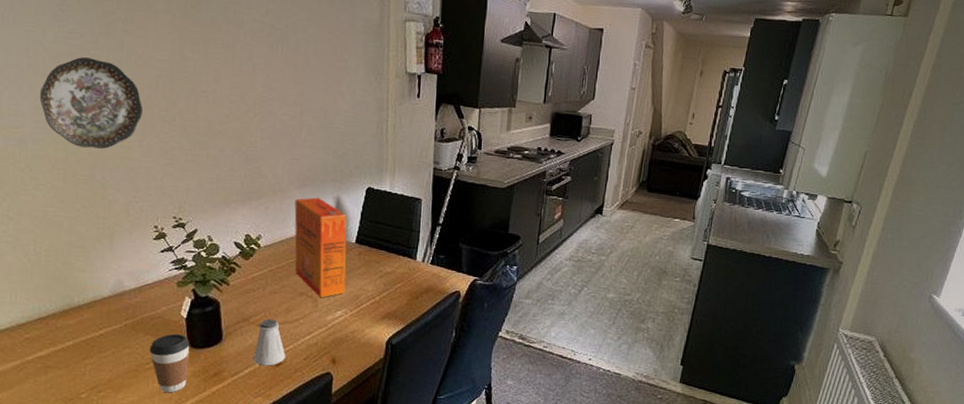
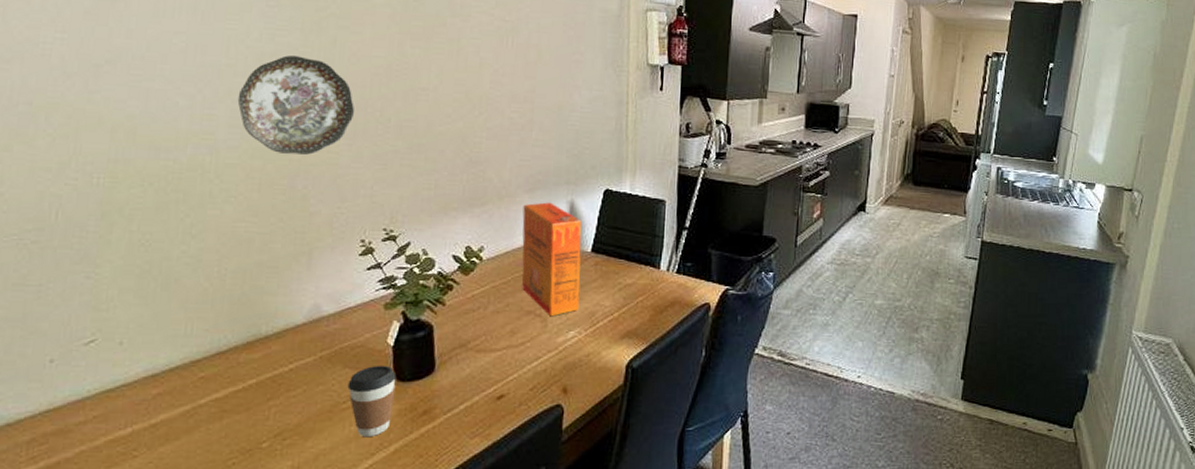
saltshaker: present [253,319,286,366] -> none [470,343,509,400]

